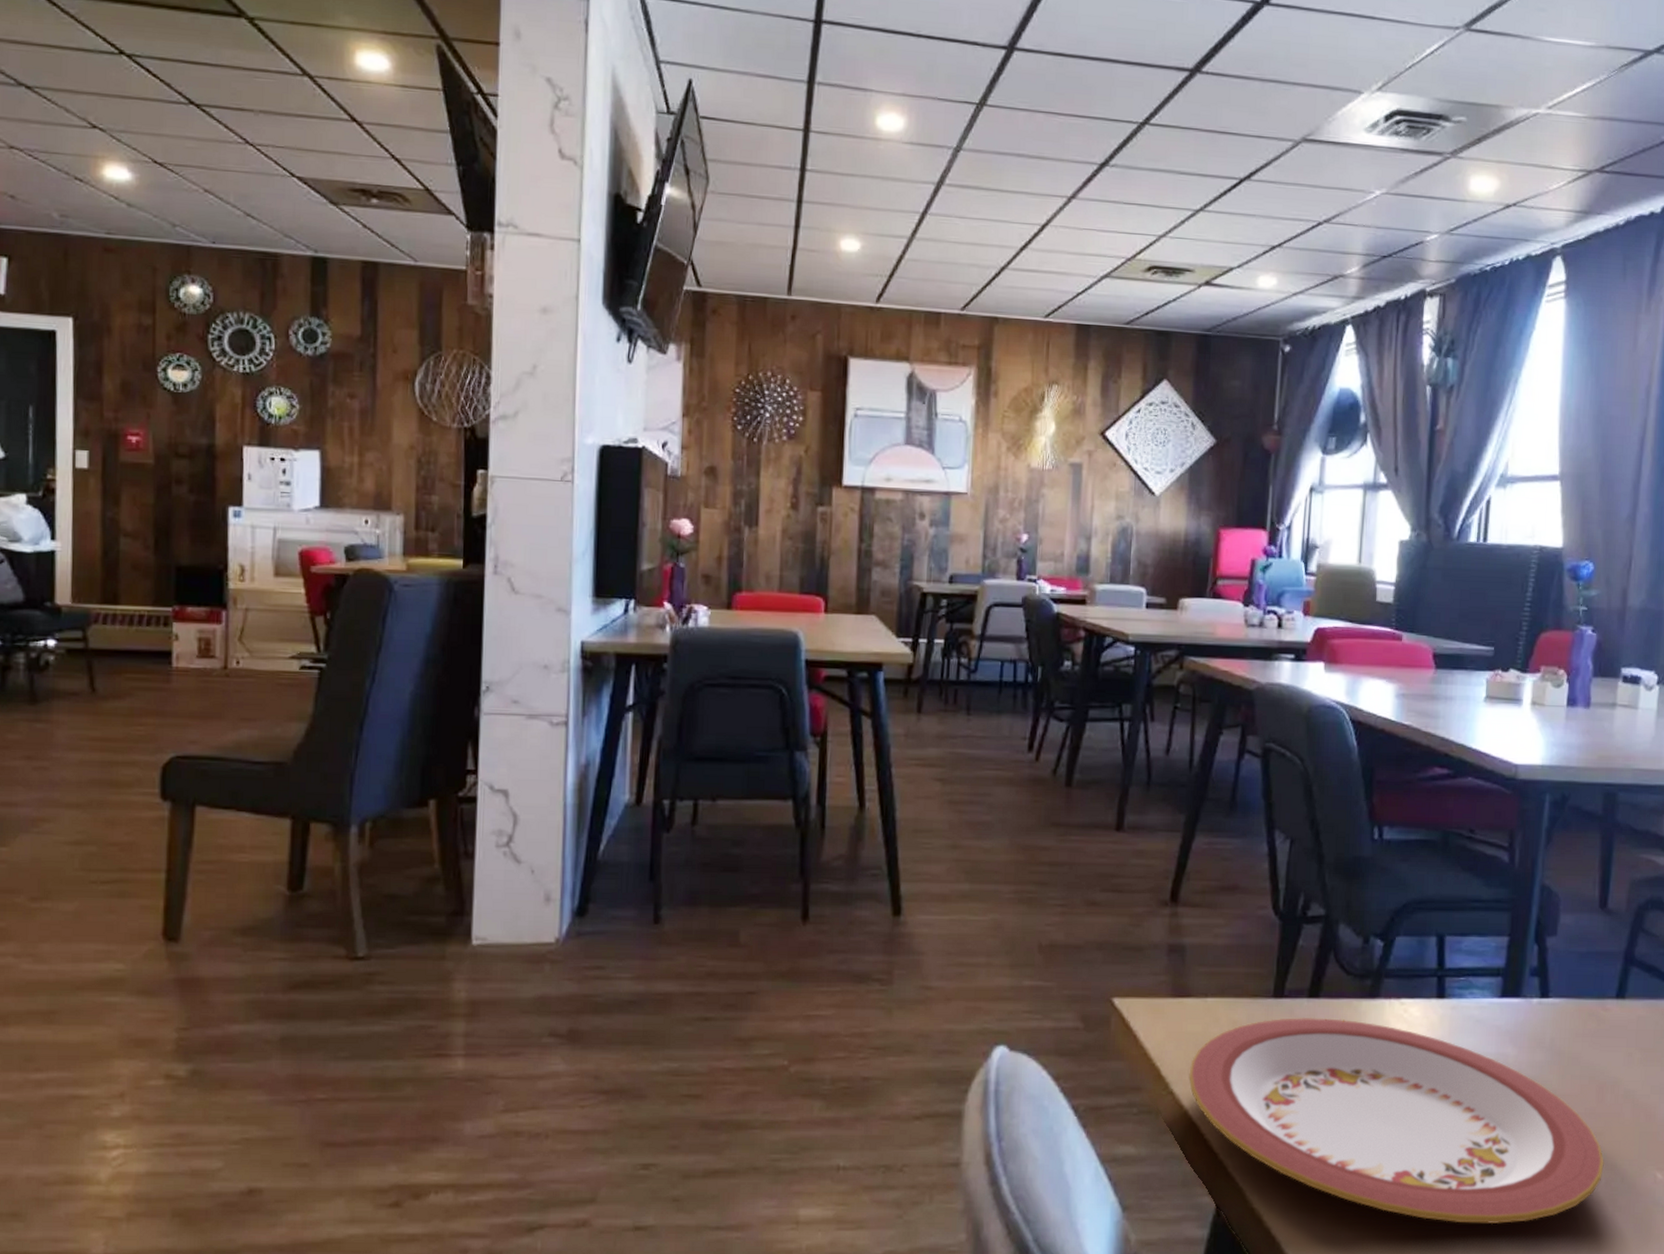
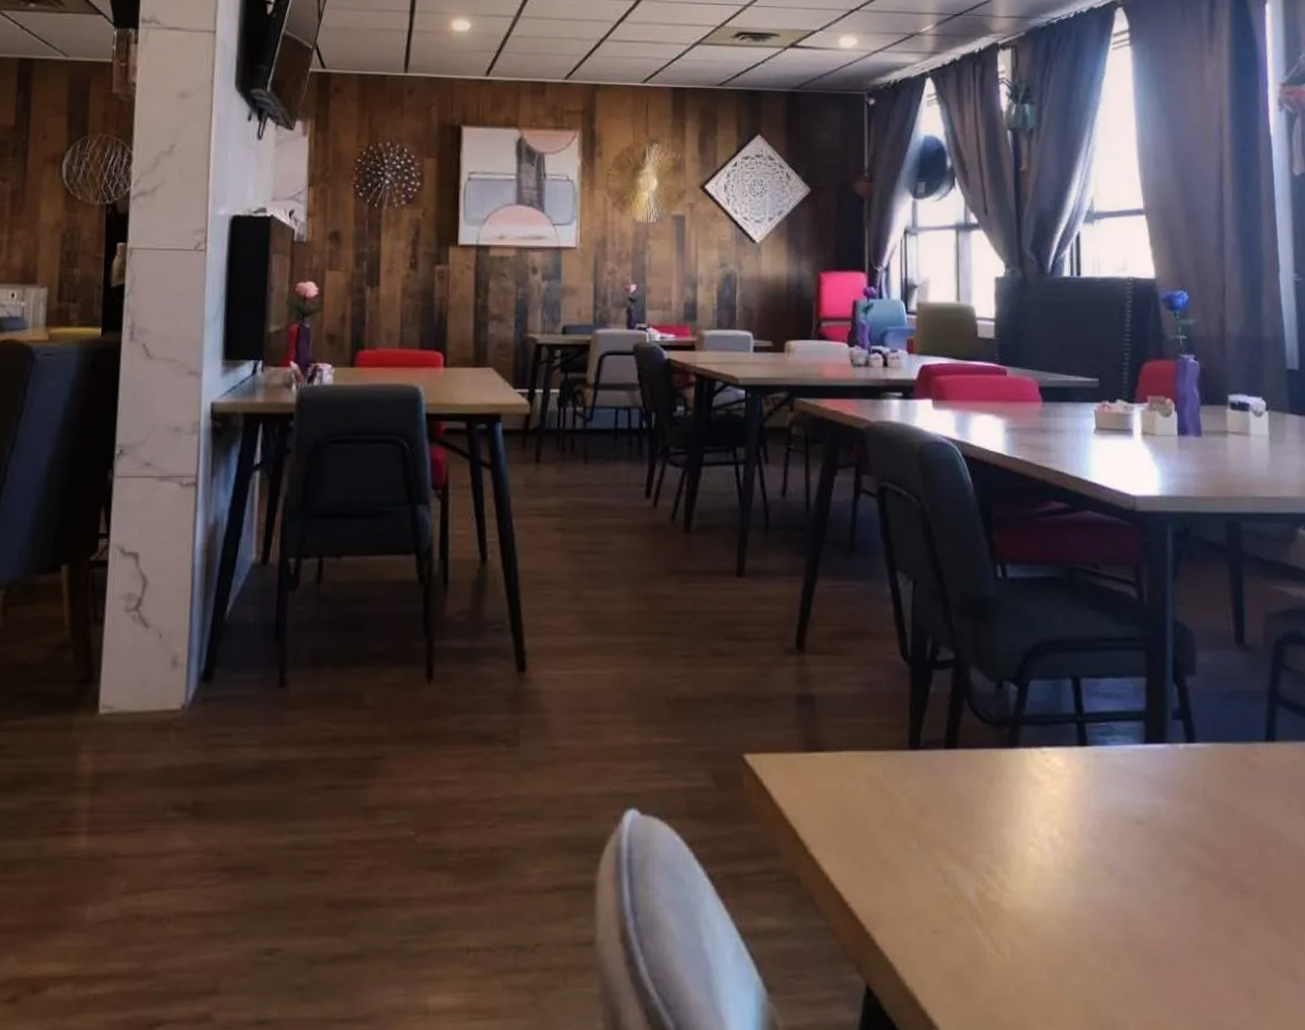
plate: present [1188,1017,1605,1225] -> none [827,770,1277,1001]

